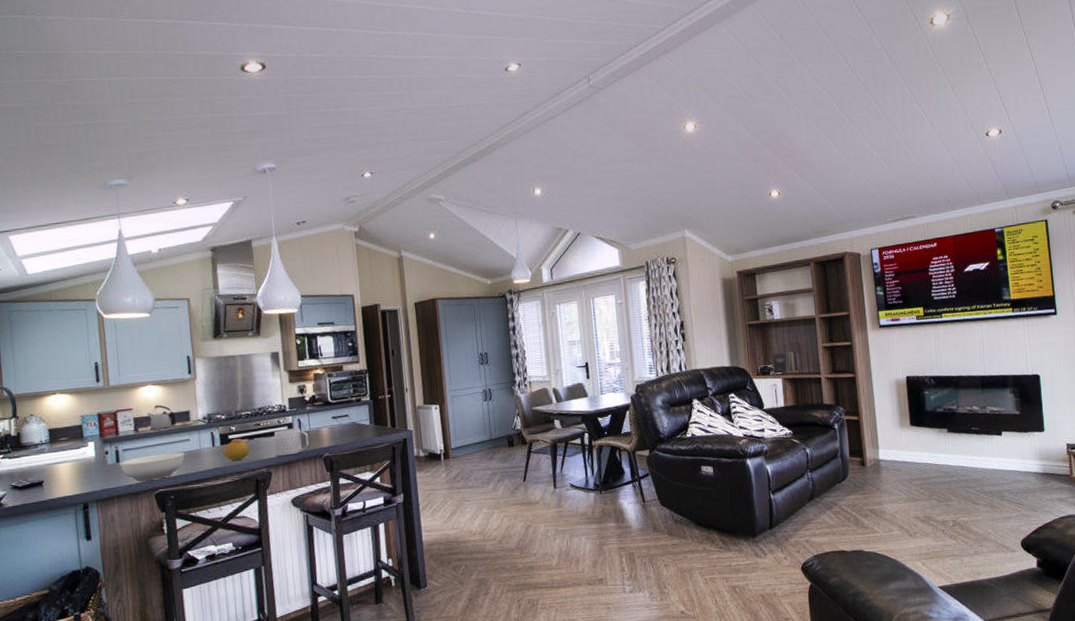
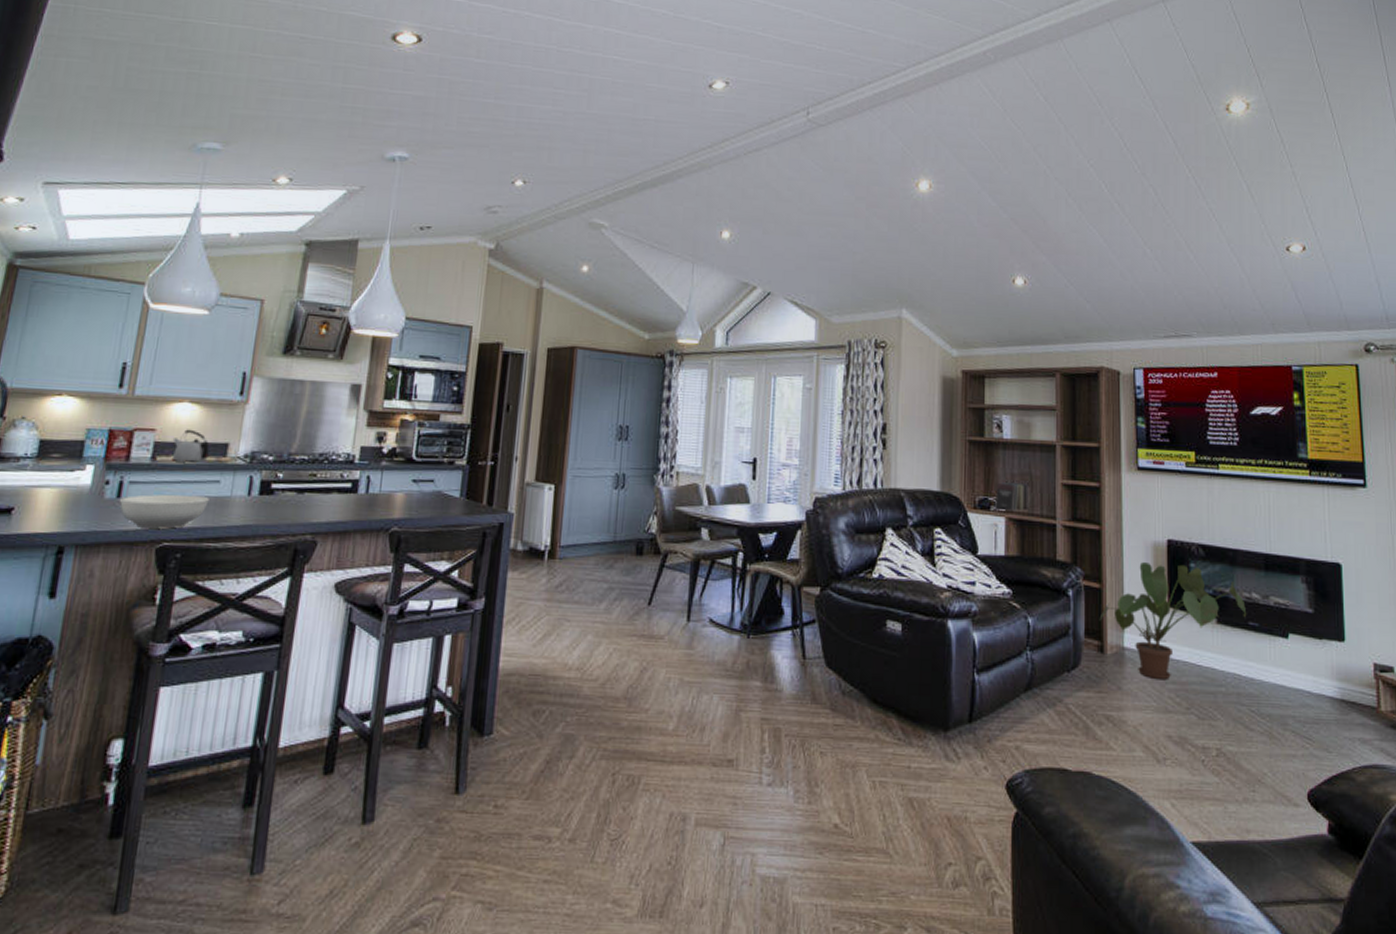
fruit: present [223,439,250,461] -> none [259,490,296,520]
mug: present [274,428,310,457] -> none [329,486,377,523]
house plant: none [859,393,970,479] -> present [1099,562,1247,680]

